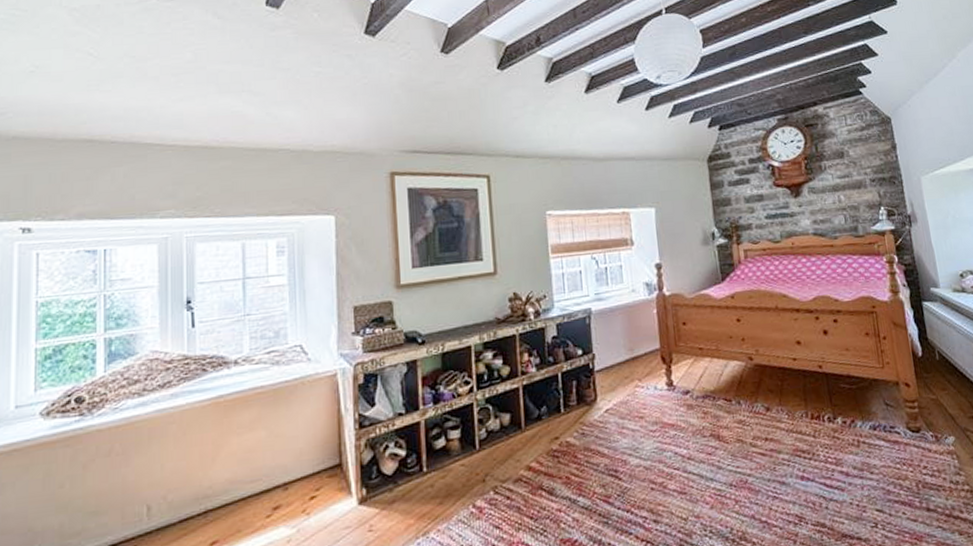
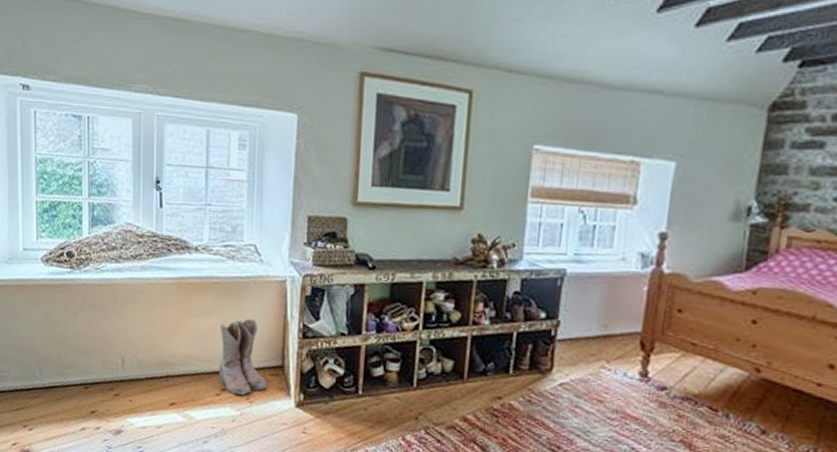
boots: none [266,420,326,511] -> present [218,318,268,395]

